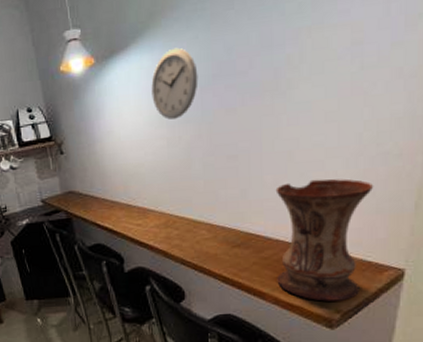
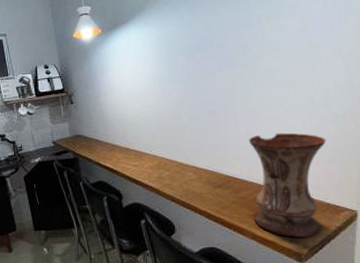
wall clock: present [151,47,199,120] -> none [146,25,184,80]

